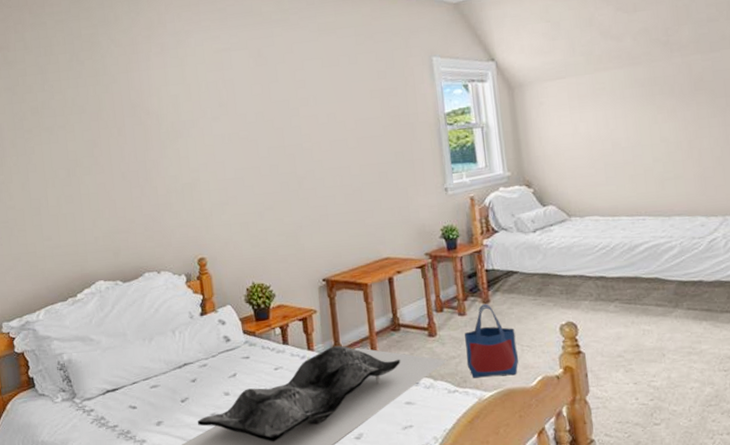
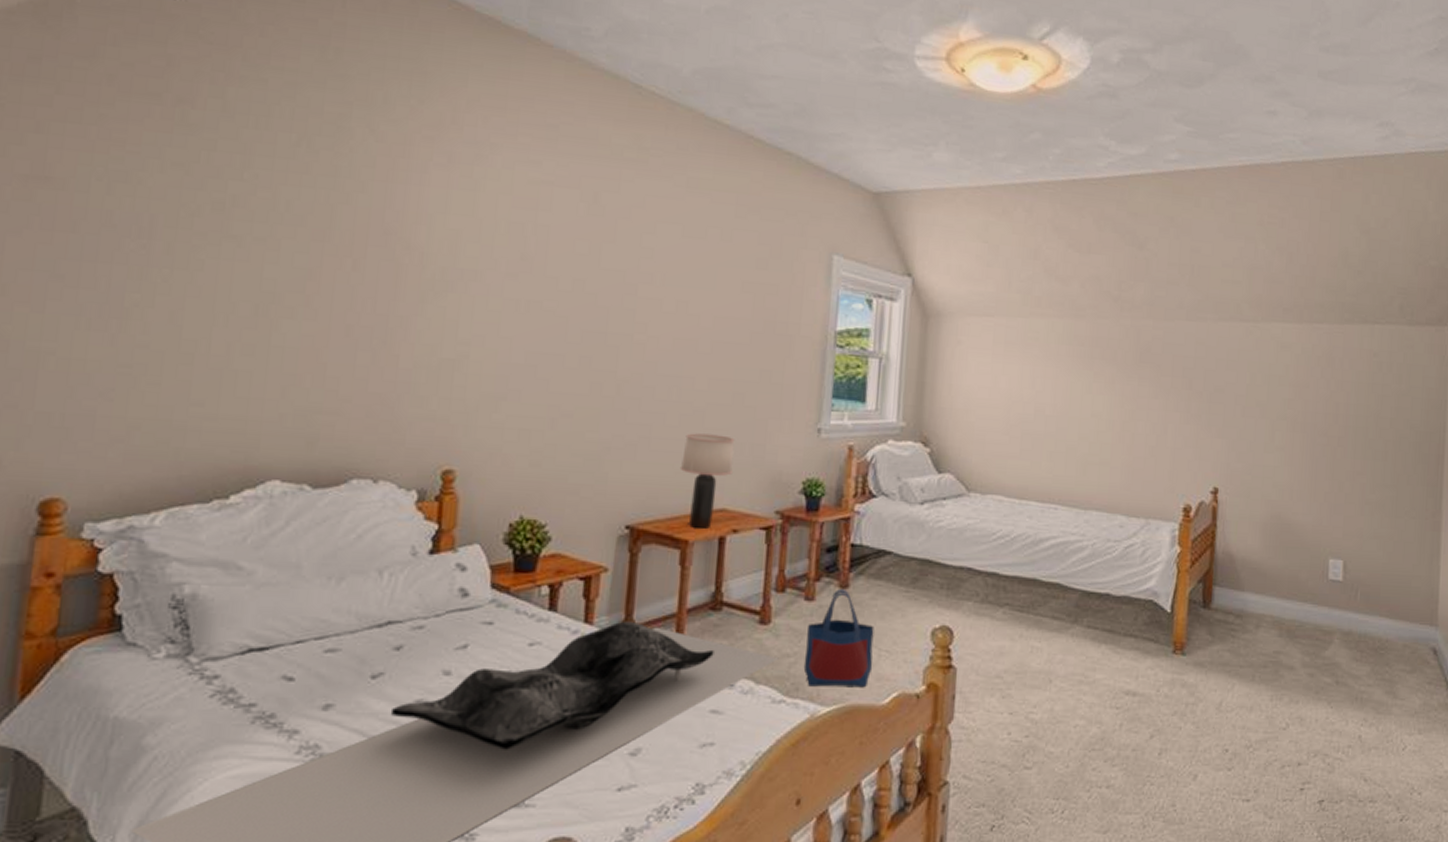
table lamp: none [351,204,389,274] -> present [680,433,735,529]

